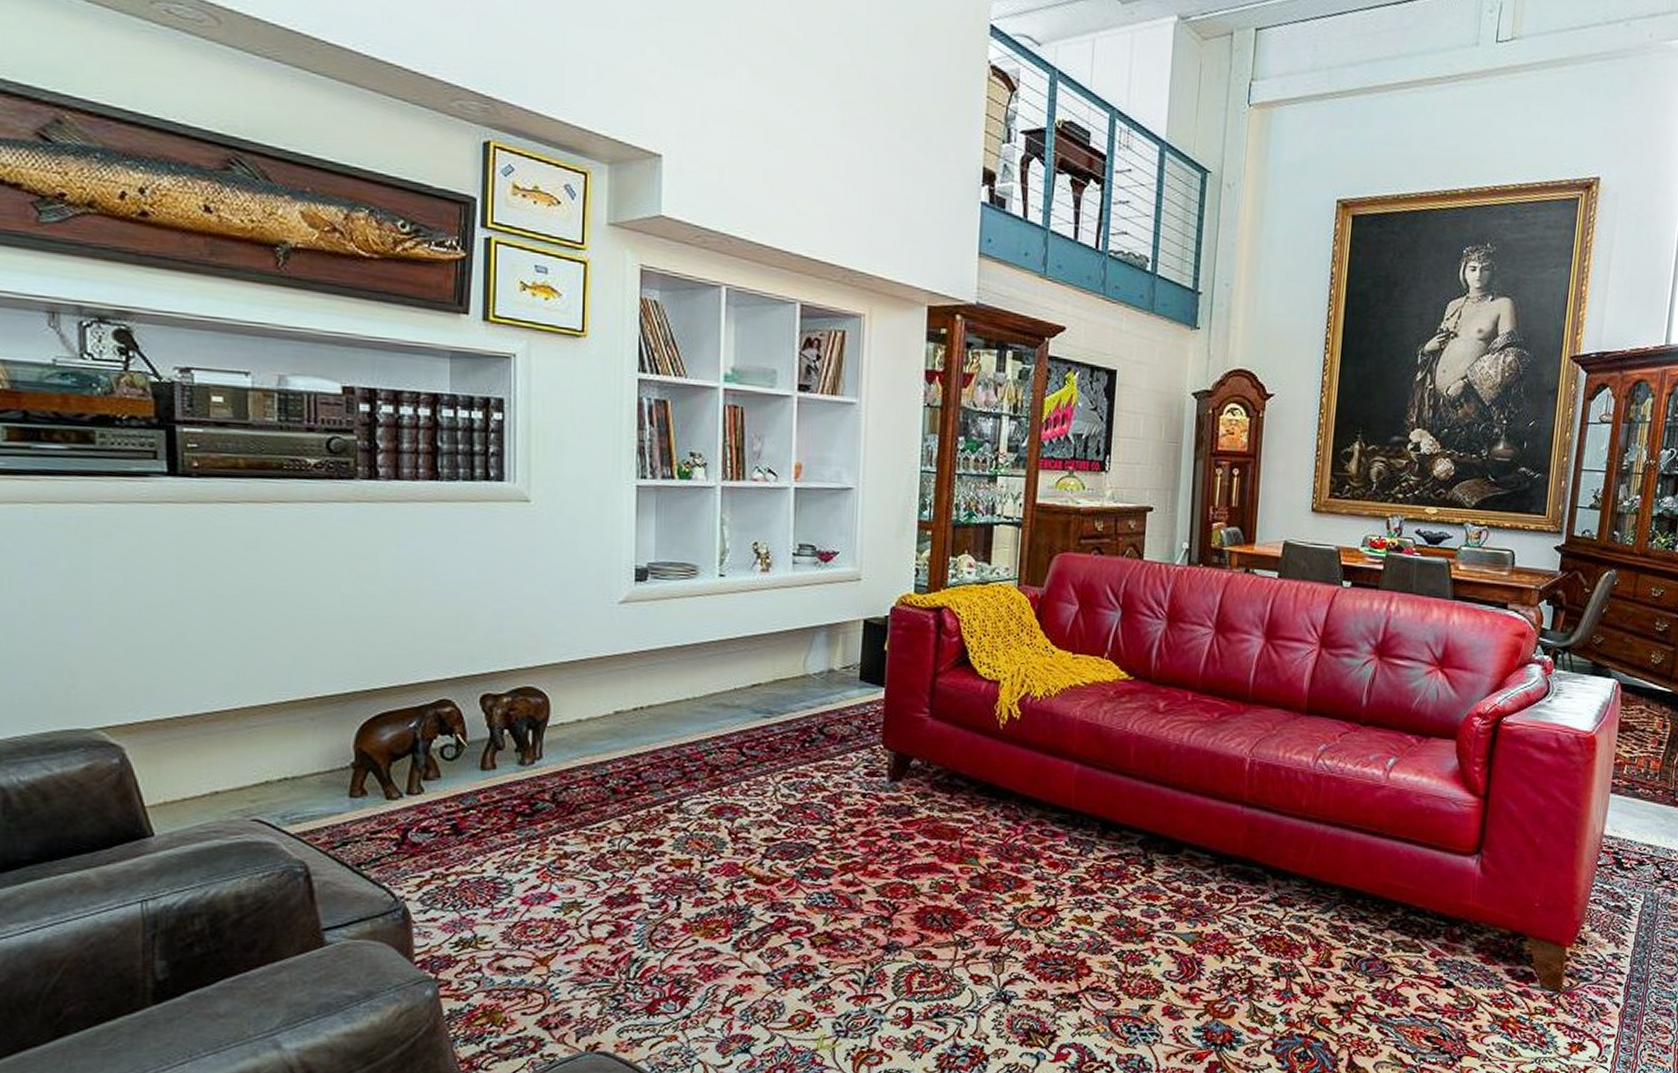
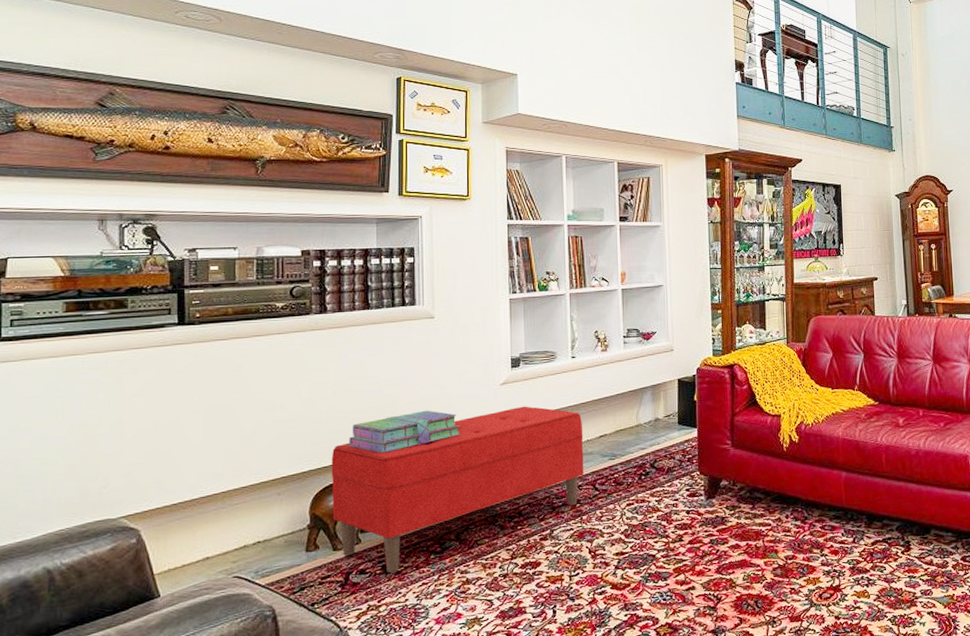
bench: none [384,634,730,834] -> present [331,406,584,573]
stack of books: none [409,627,562,679] -> present [349,410,461,453]

